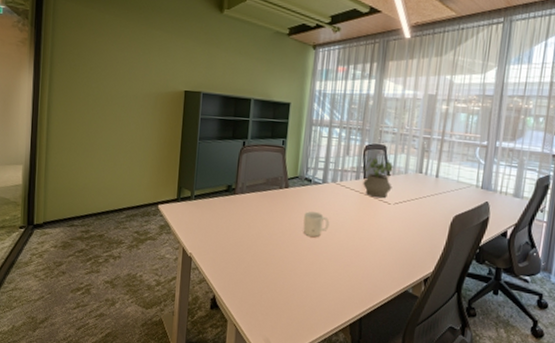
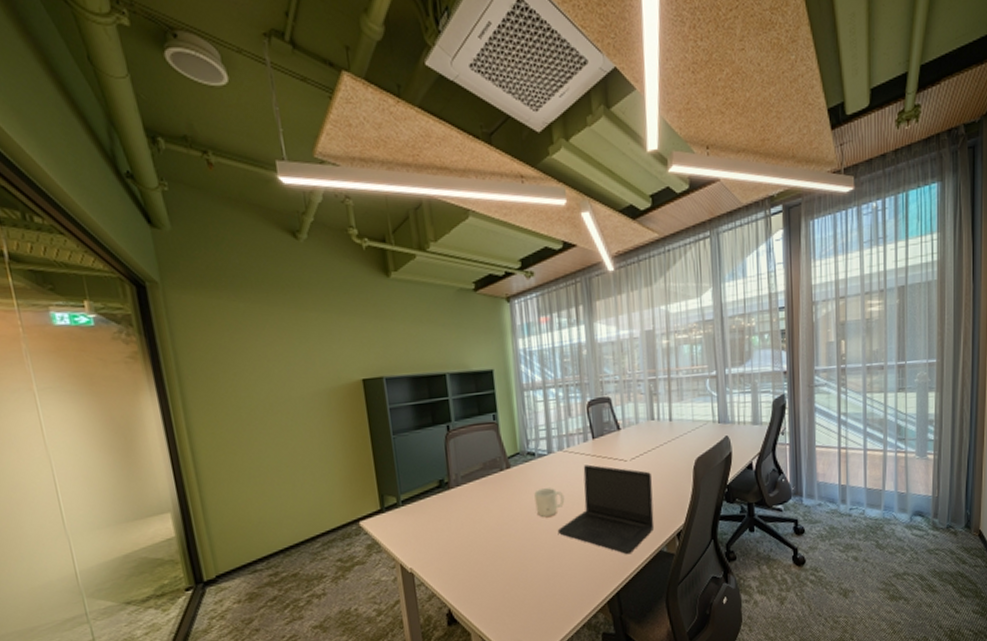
laptop: none [318,199,410,286] -> present [557,464,655,554]
potted plant: present [363,157,393,199] -> none [591,412,625,458]

